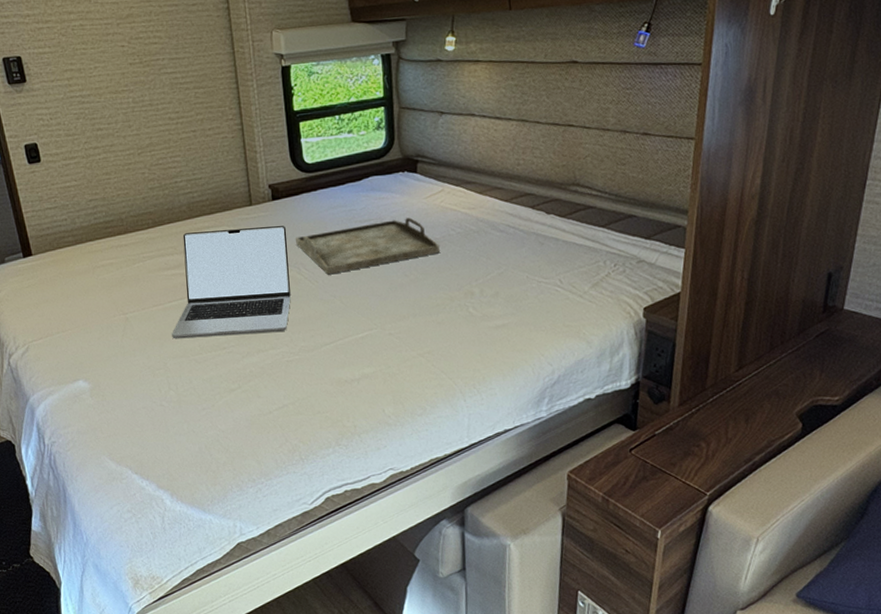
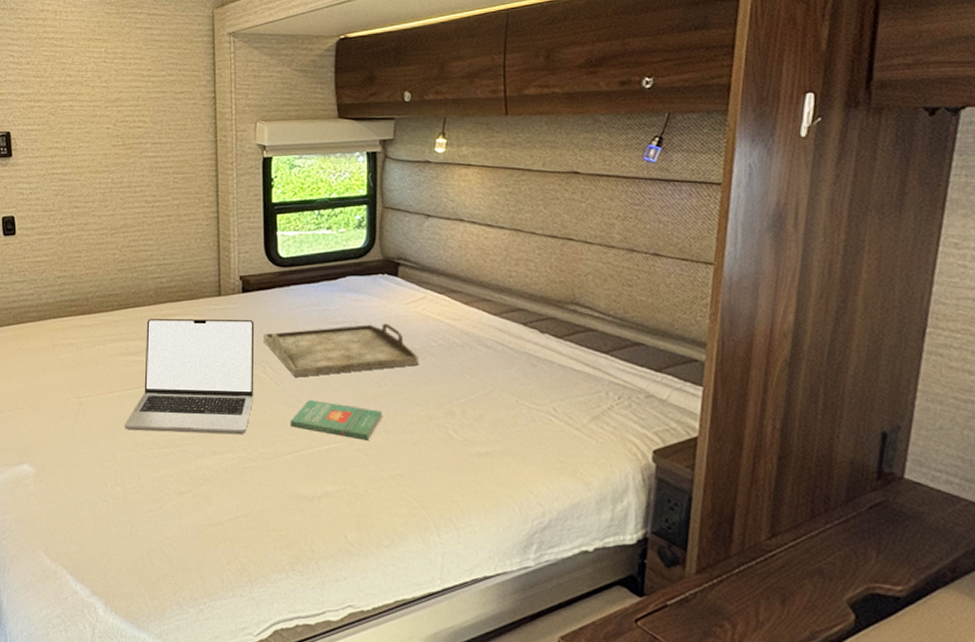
book: none [326,294,410,325] -> present [289,400,382,440]

